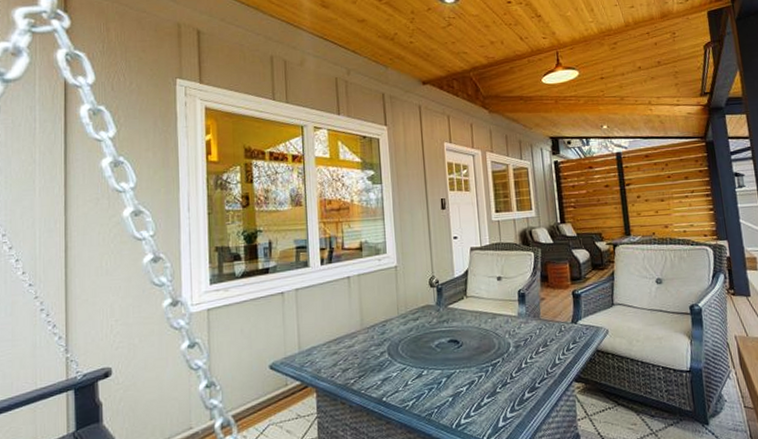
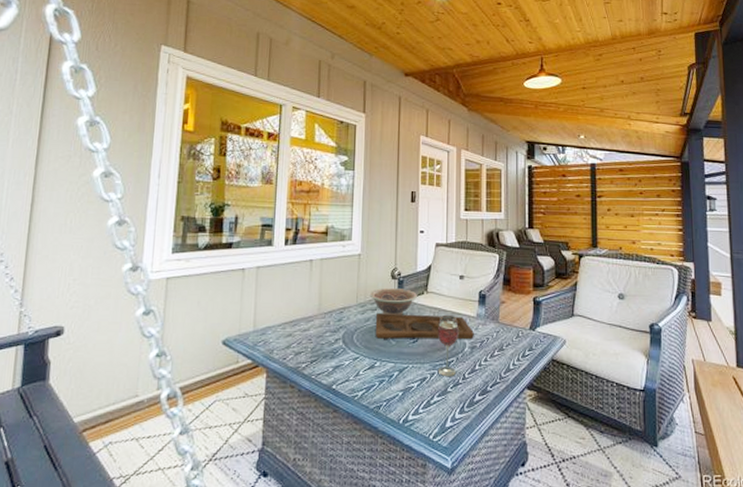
decorative bowl: none [410,295,457,324] -> present [369,288,417,315]
decorative tray: none [418,317,517,348] -> present [375,313,474,339]
wineglass: none [480,316,503,378] -> present [437,314,459,377]

